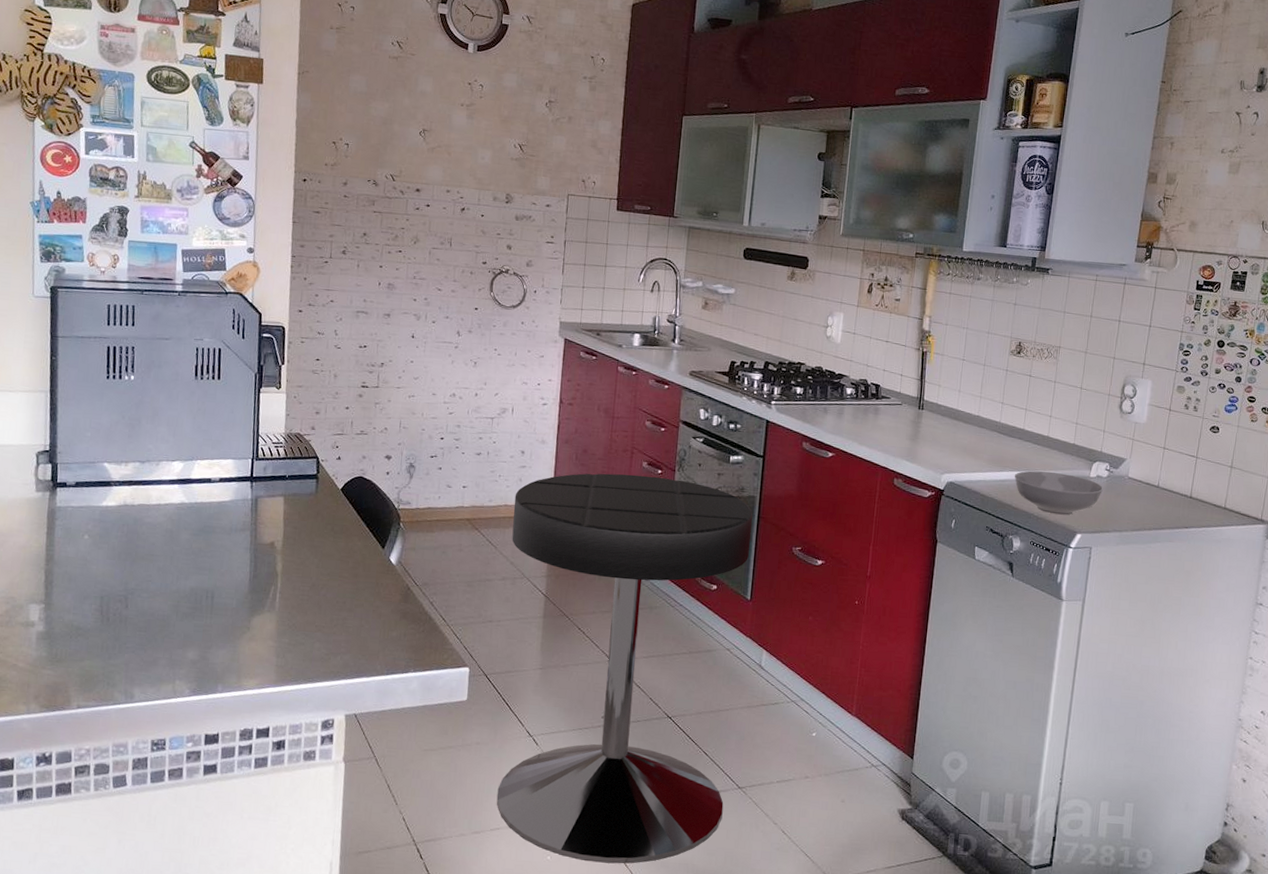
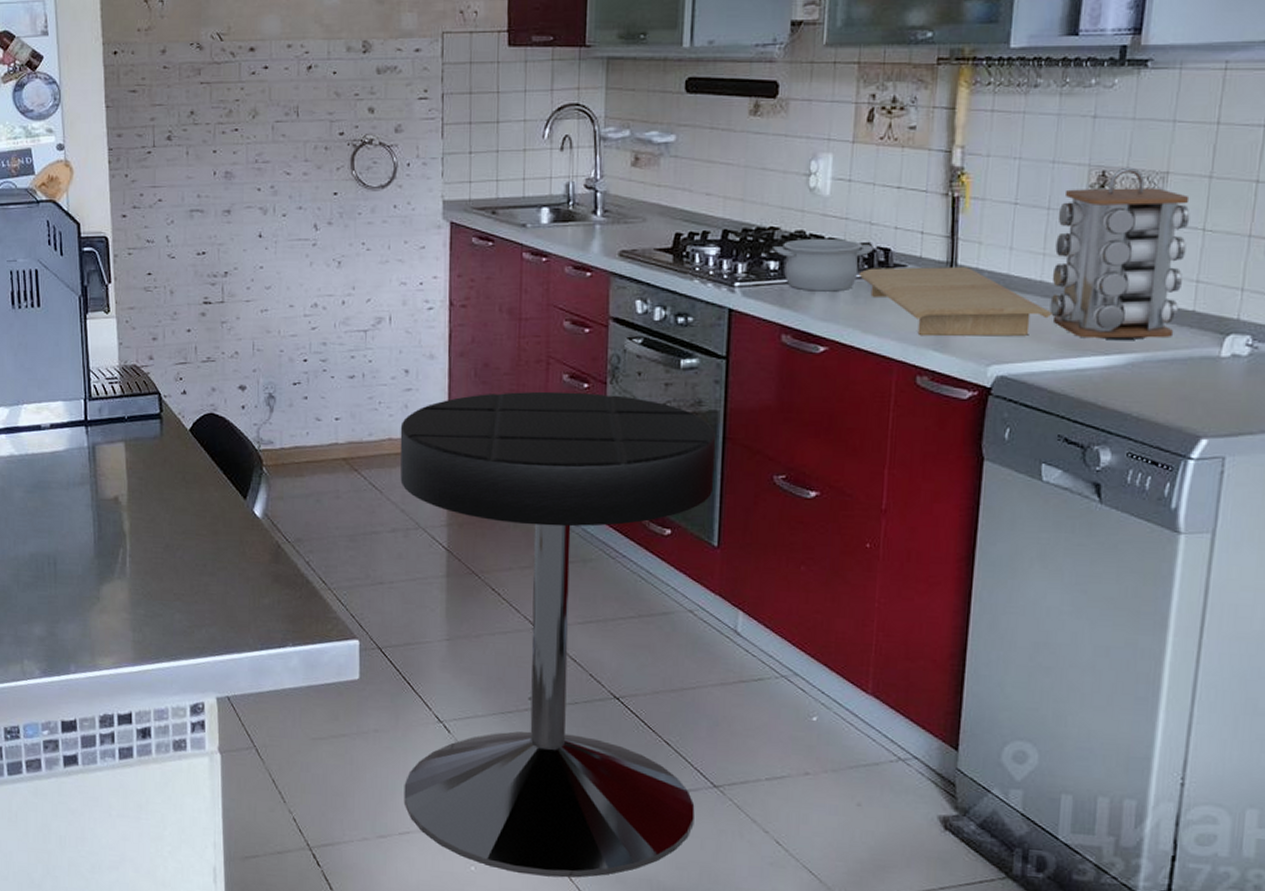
cooking pot: none [799,373,868,413] -> present [773,239,873,292]
cutting board: none [858,397,985,454] -> present [858,267,1053,337]
spice rack: none [983,341,1073,462] -> present [1049,167,1190,340]
bowl: present [1014,470,1104,515] -> none [1099,352,1244,413]

